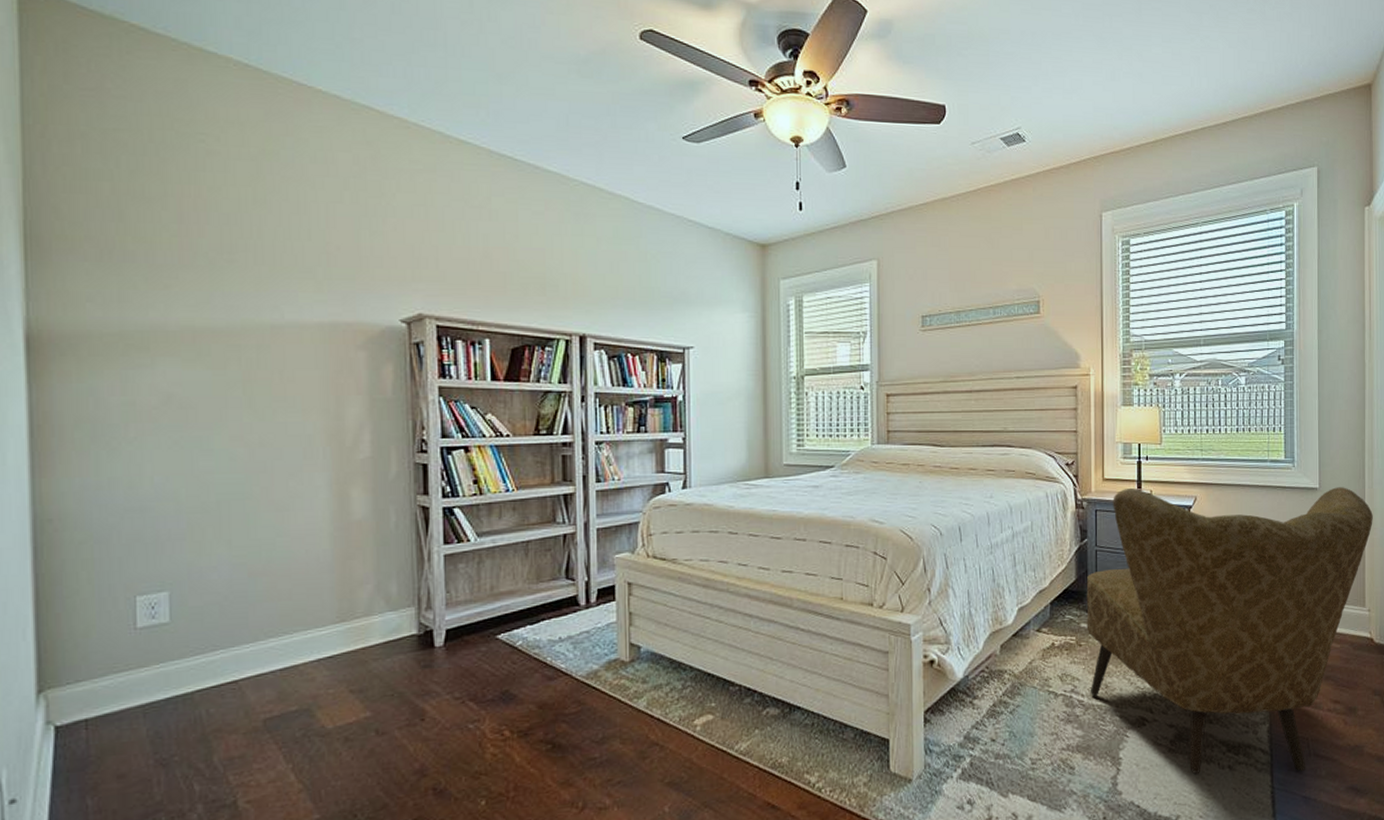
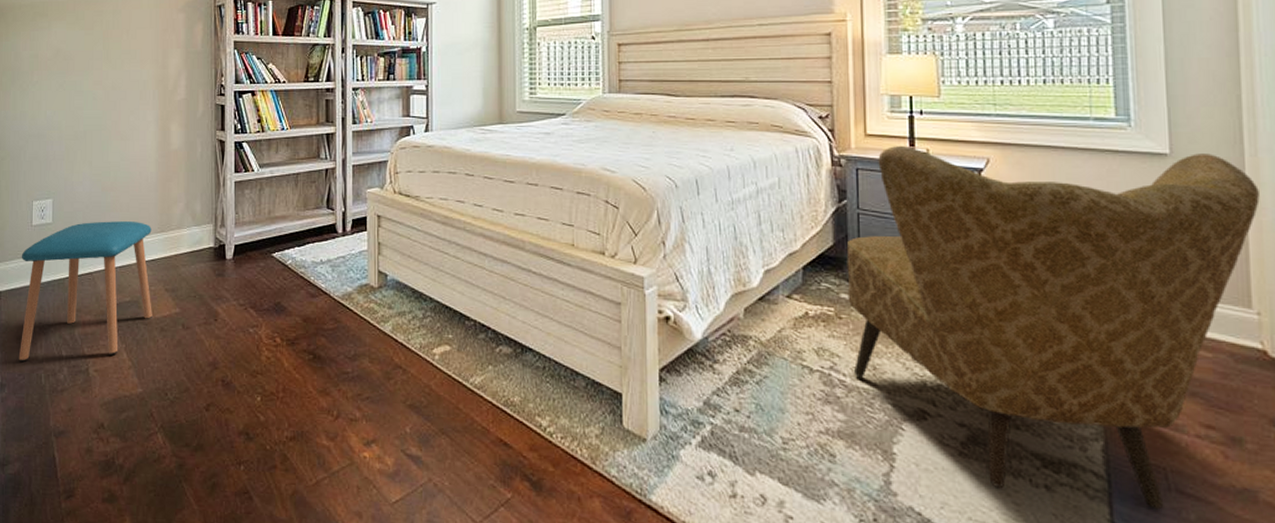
stool: none [119,611,332,808] -> present [18,221,152,363]

